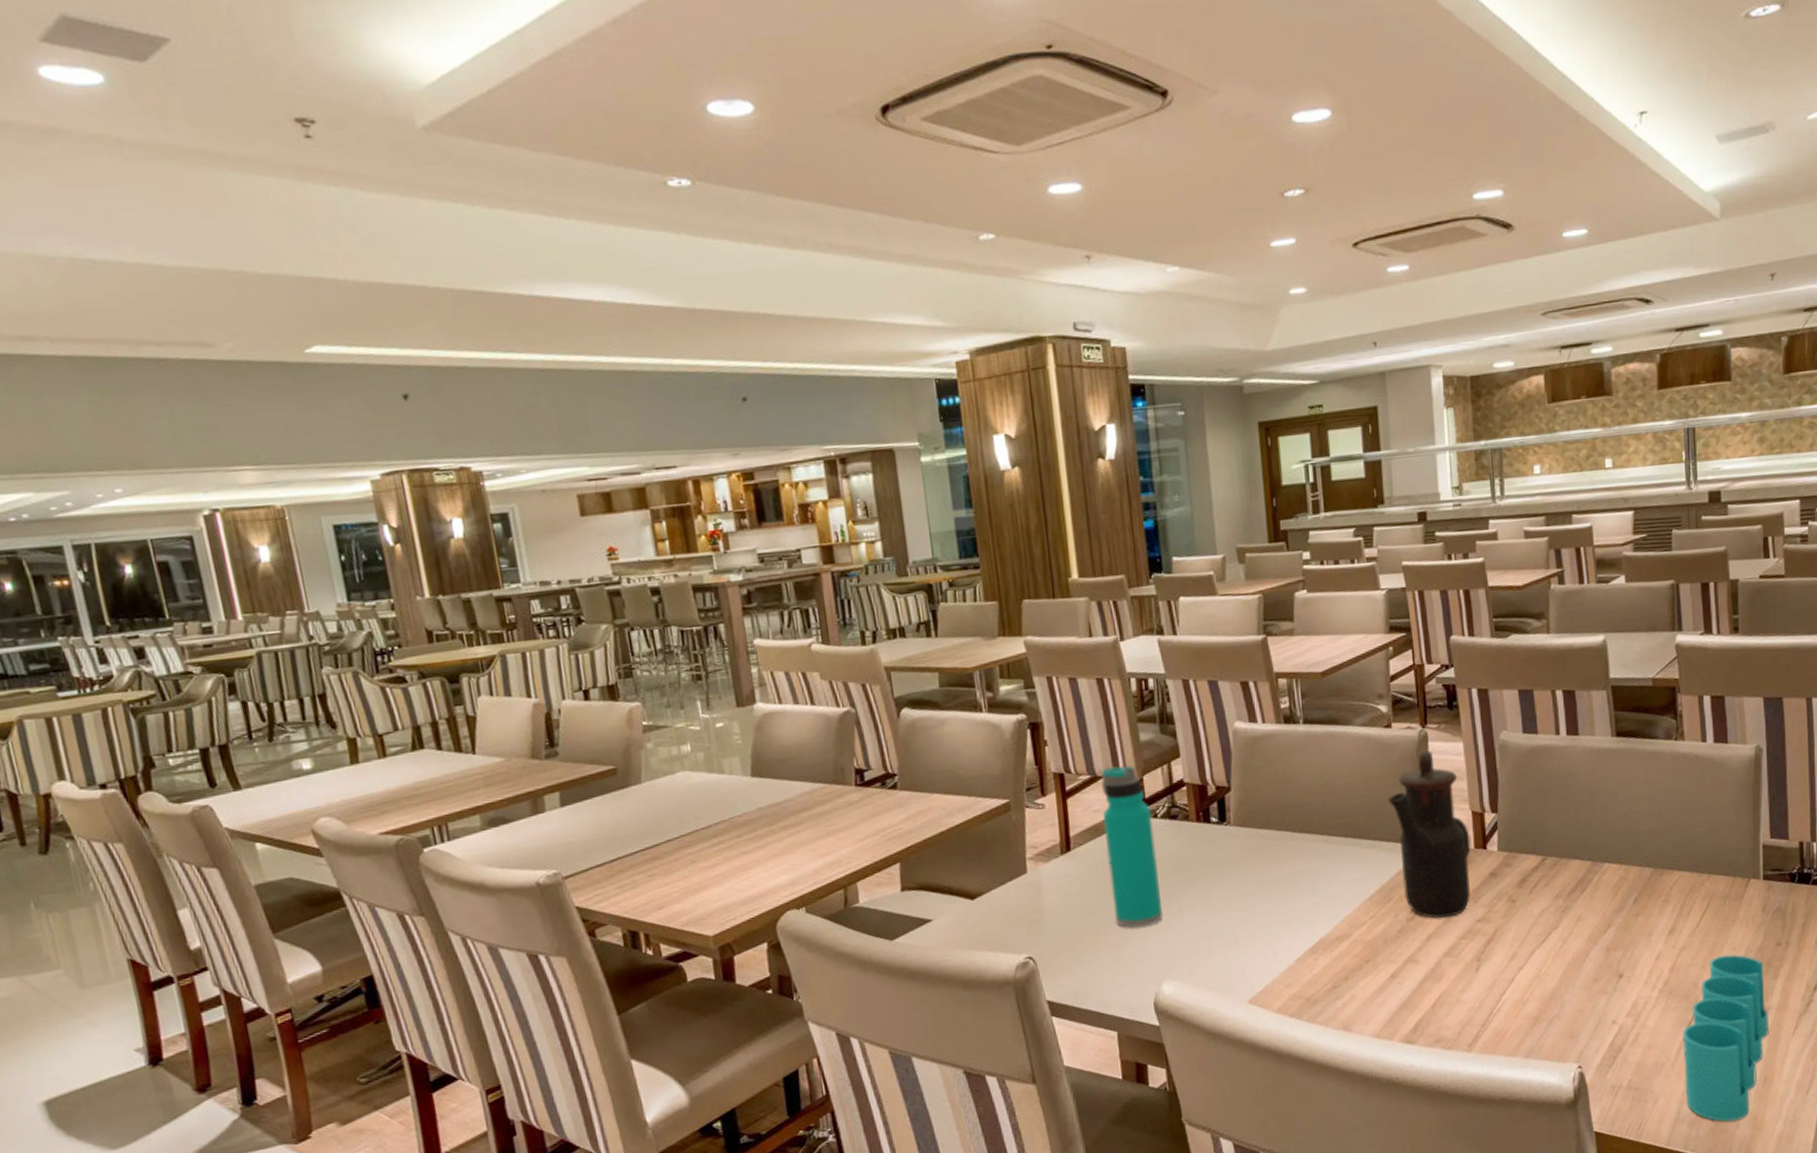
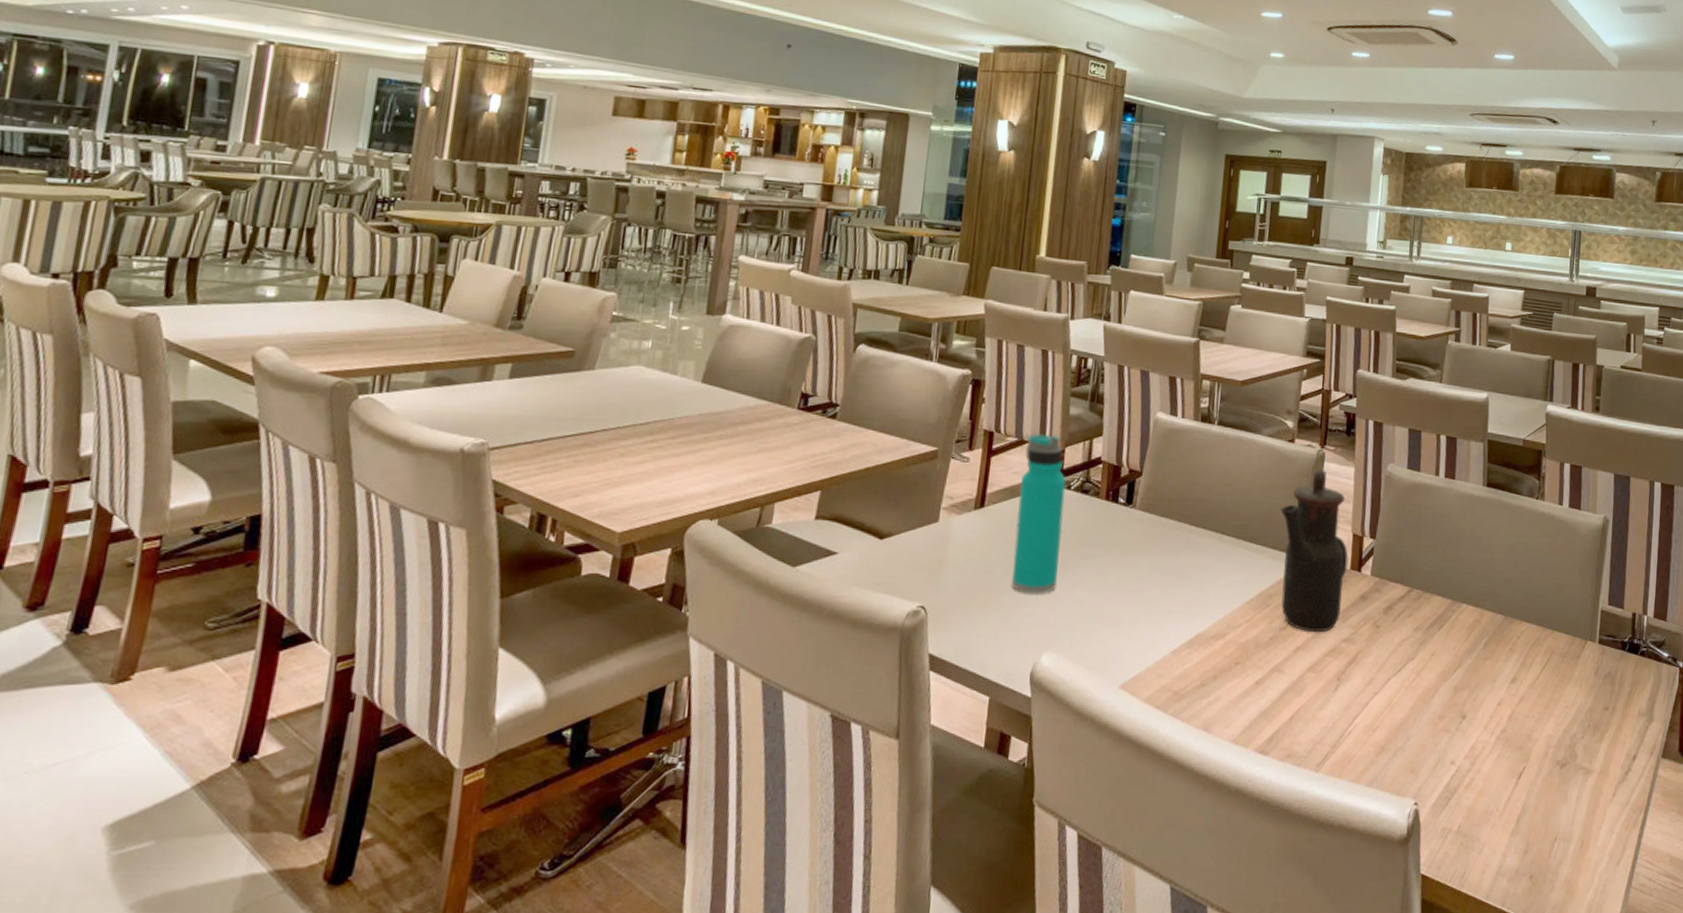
pen holder: present [1682,954,1770,1122] -> none [1509,711,1592,882]

